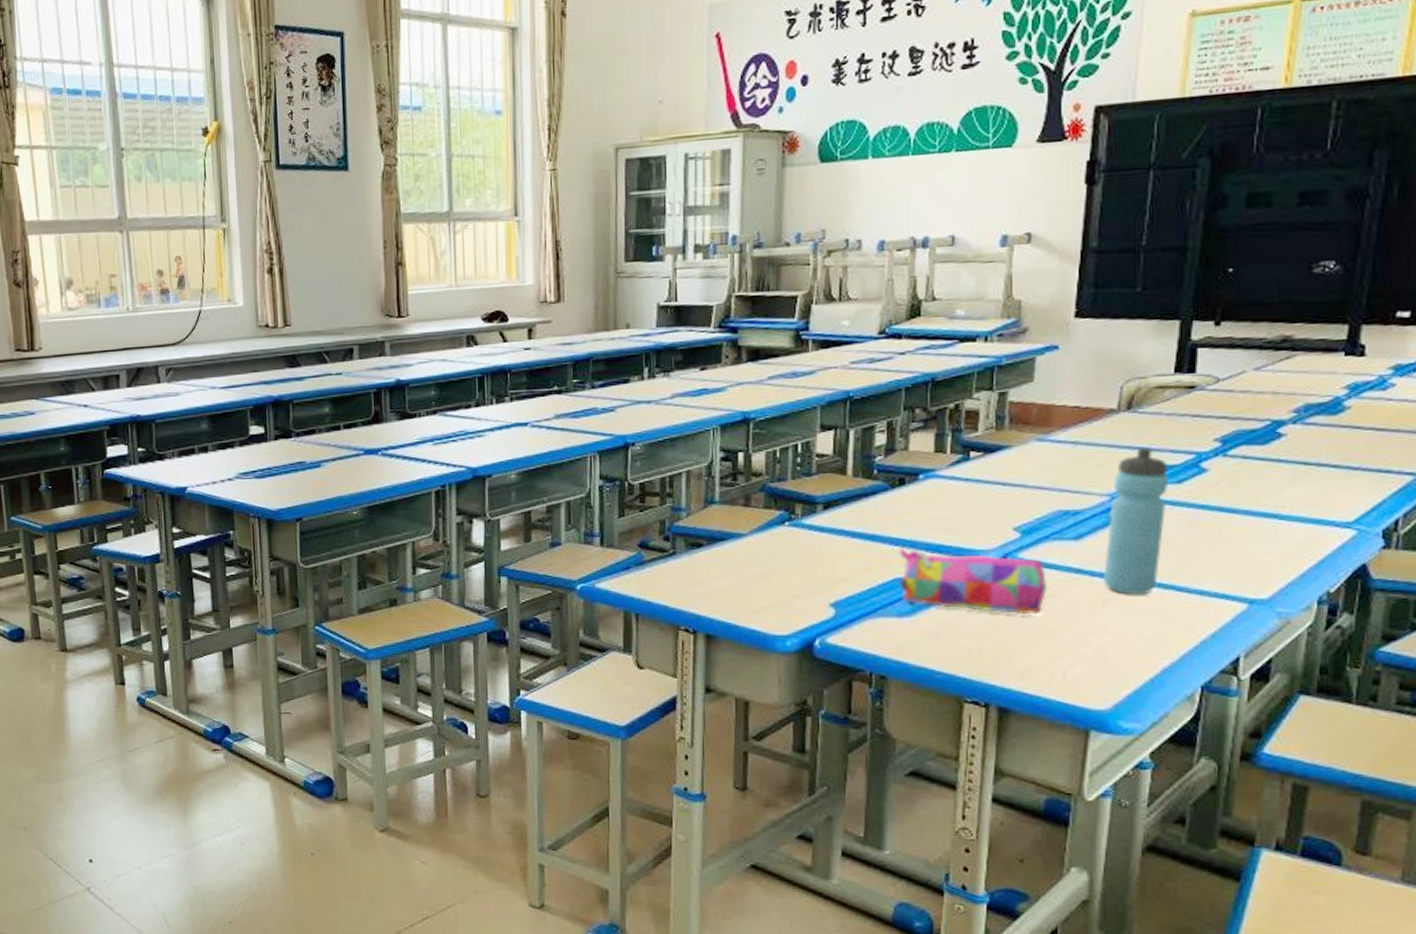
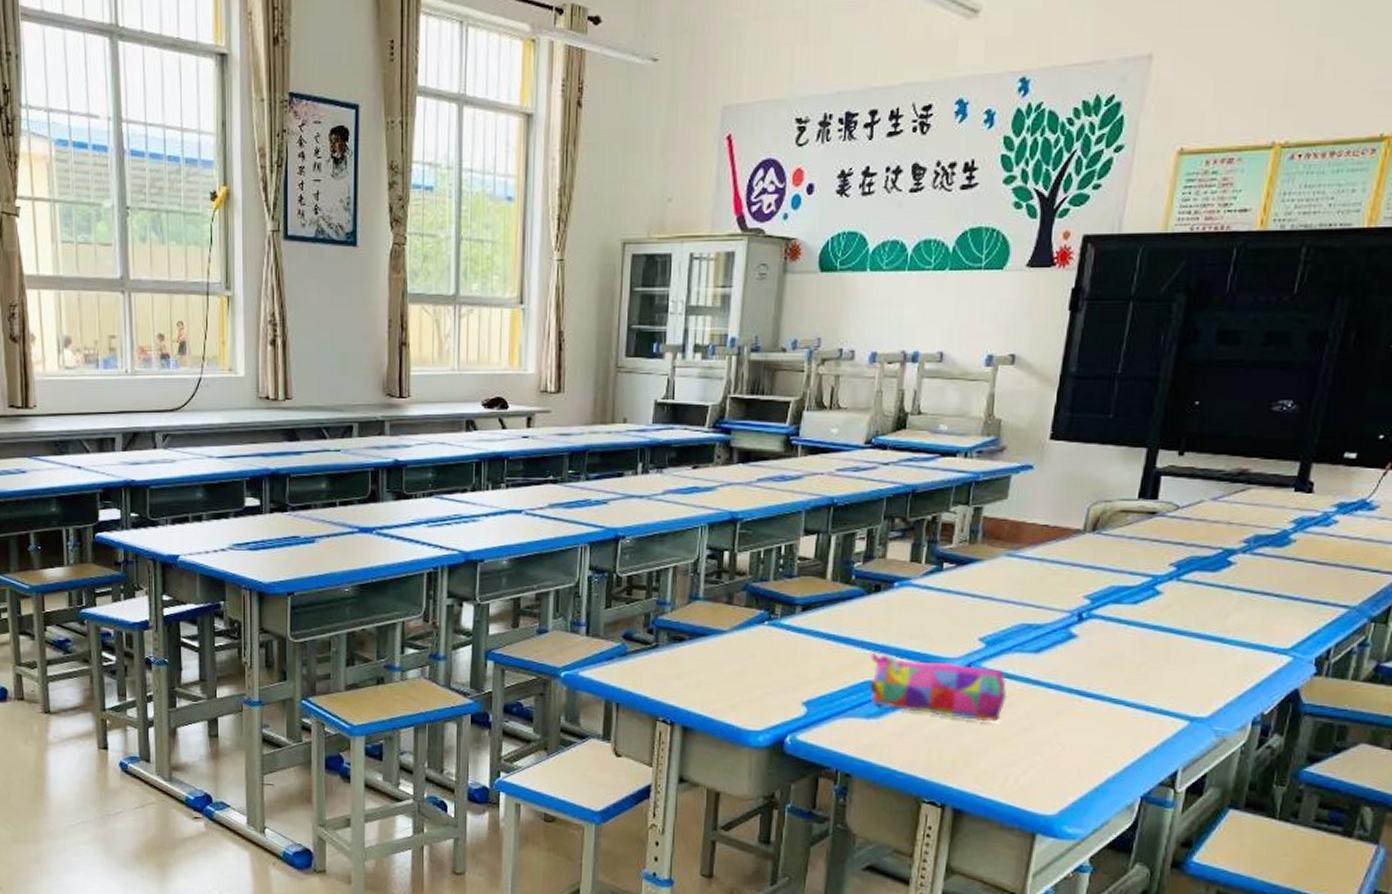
water bottle: present [1103,446,1170,595] -> none [1058,567,1127,708]

